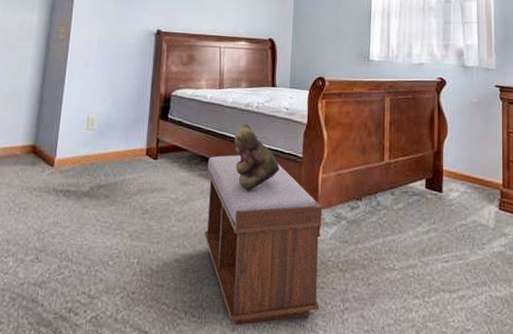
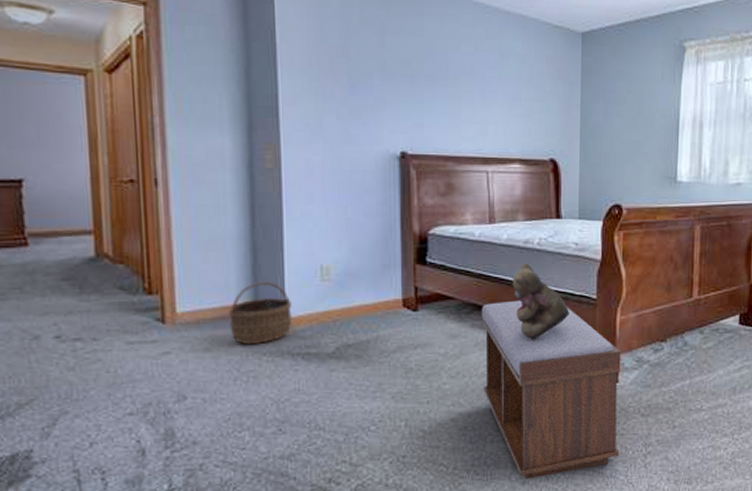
wicker basket: none [13,127,62,181] -> present [229,281,292,345]

